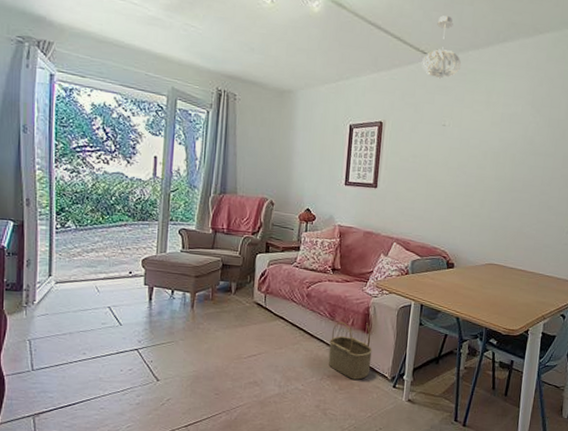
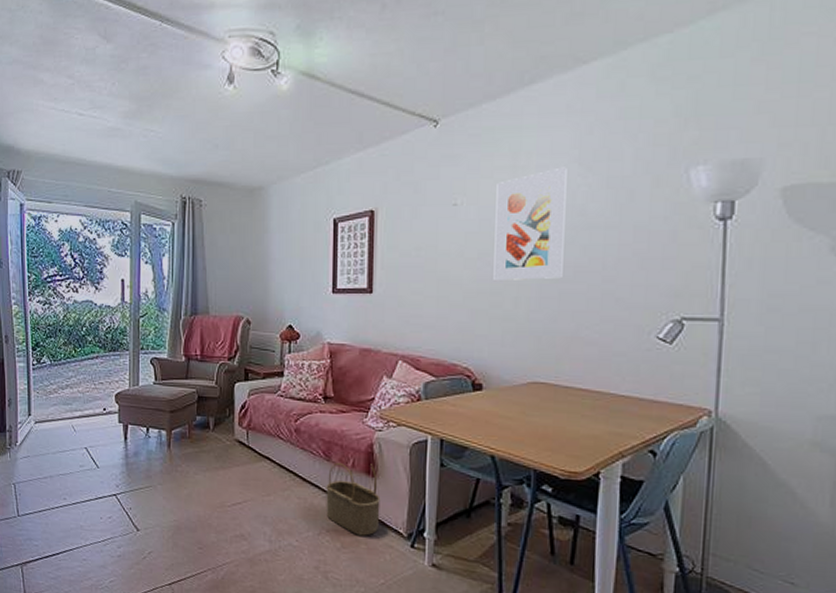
pendant light: present [422,15,462,79] -> none [420,64,473,146]
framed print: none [467,107,524,189] -> present [493,167,567,282]

